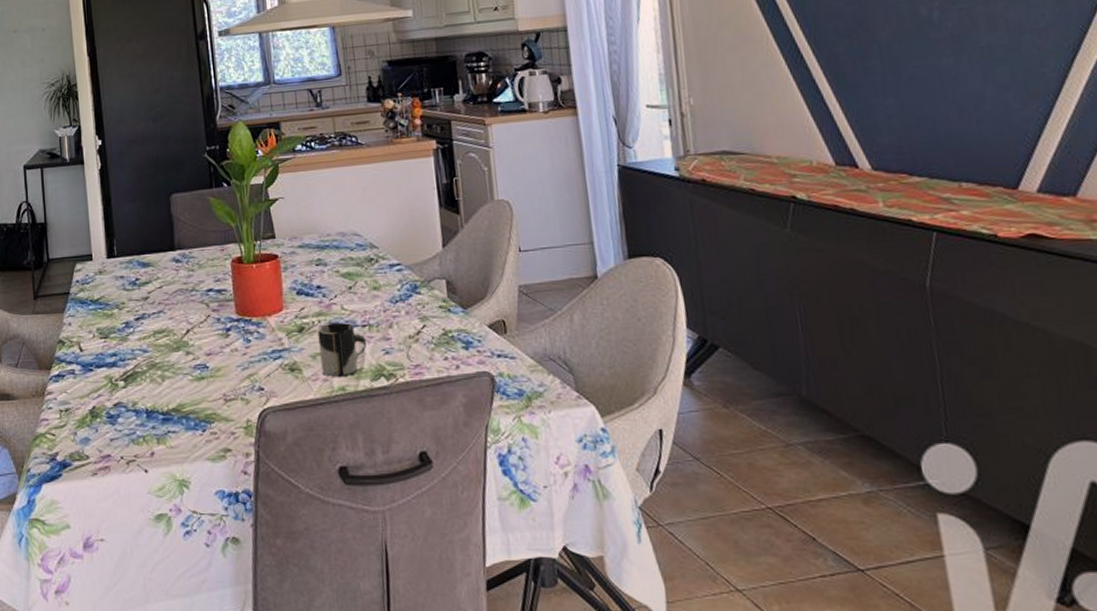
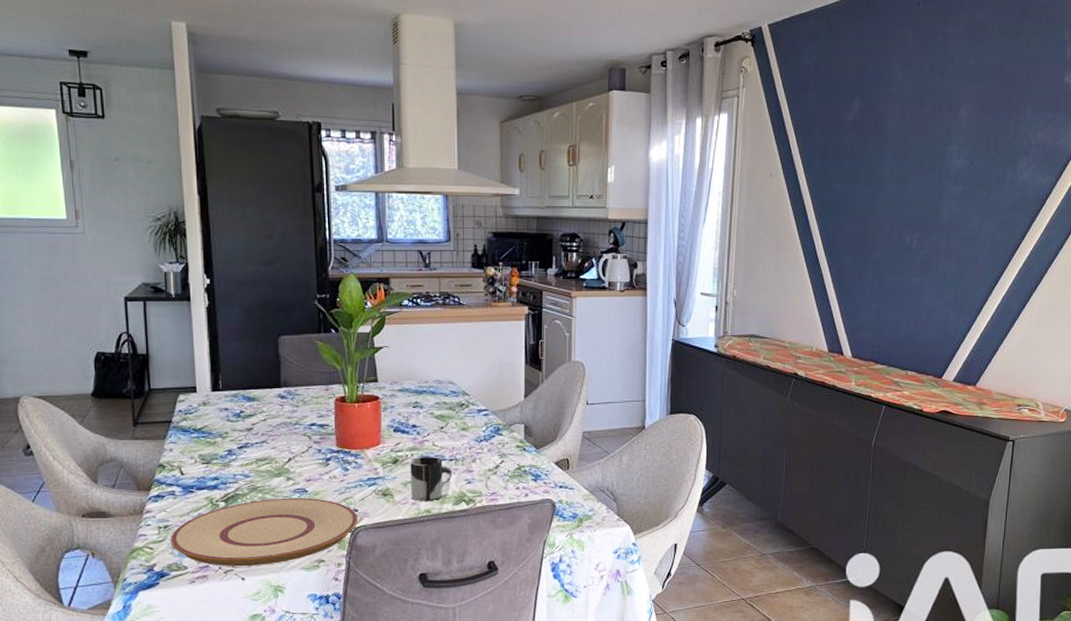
plate: none [71,374,265,457] -> present [170,497,359,567]

